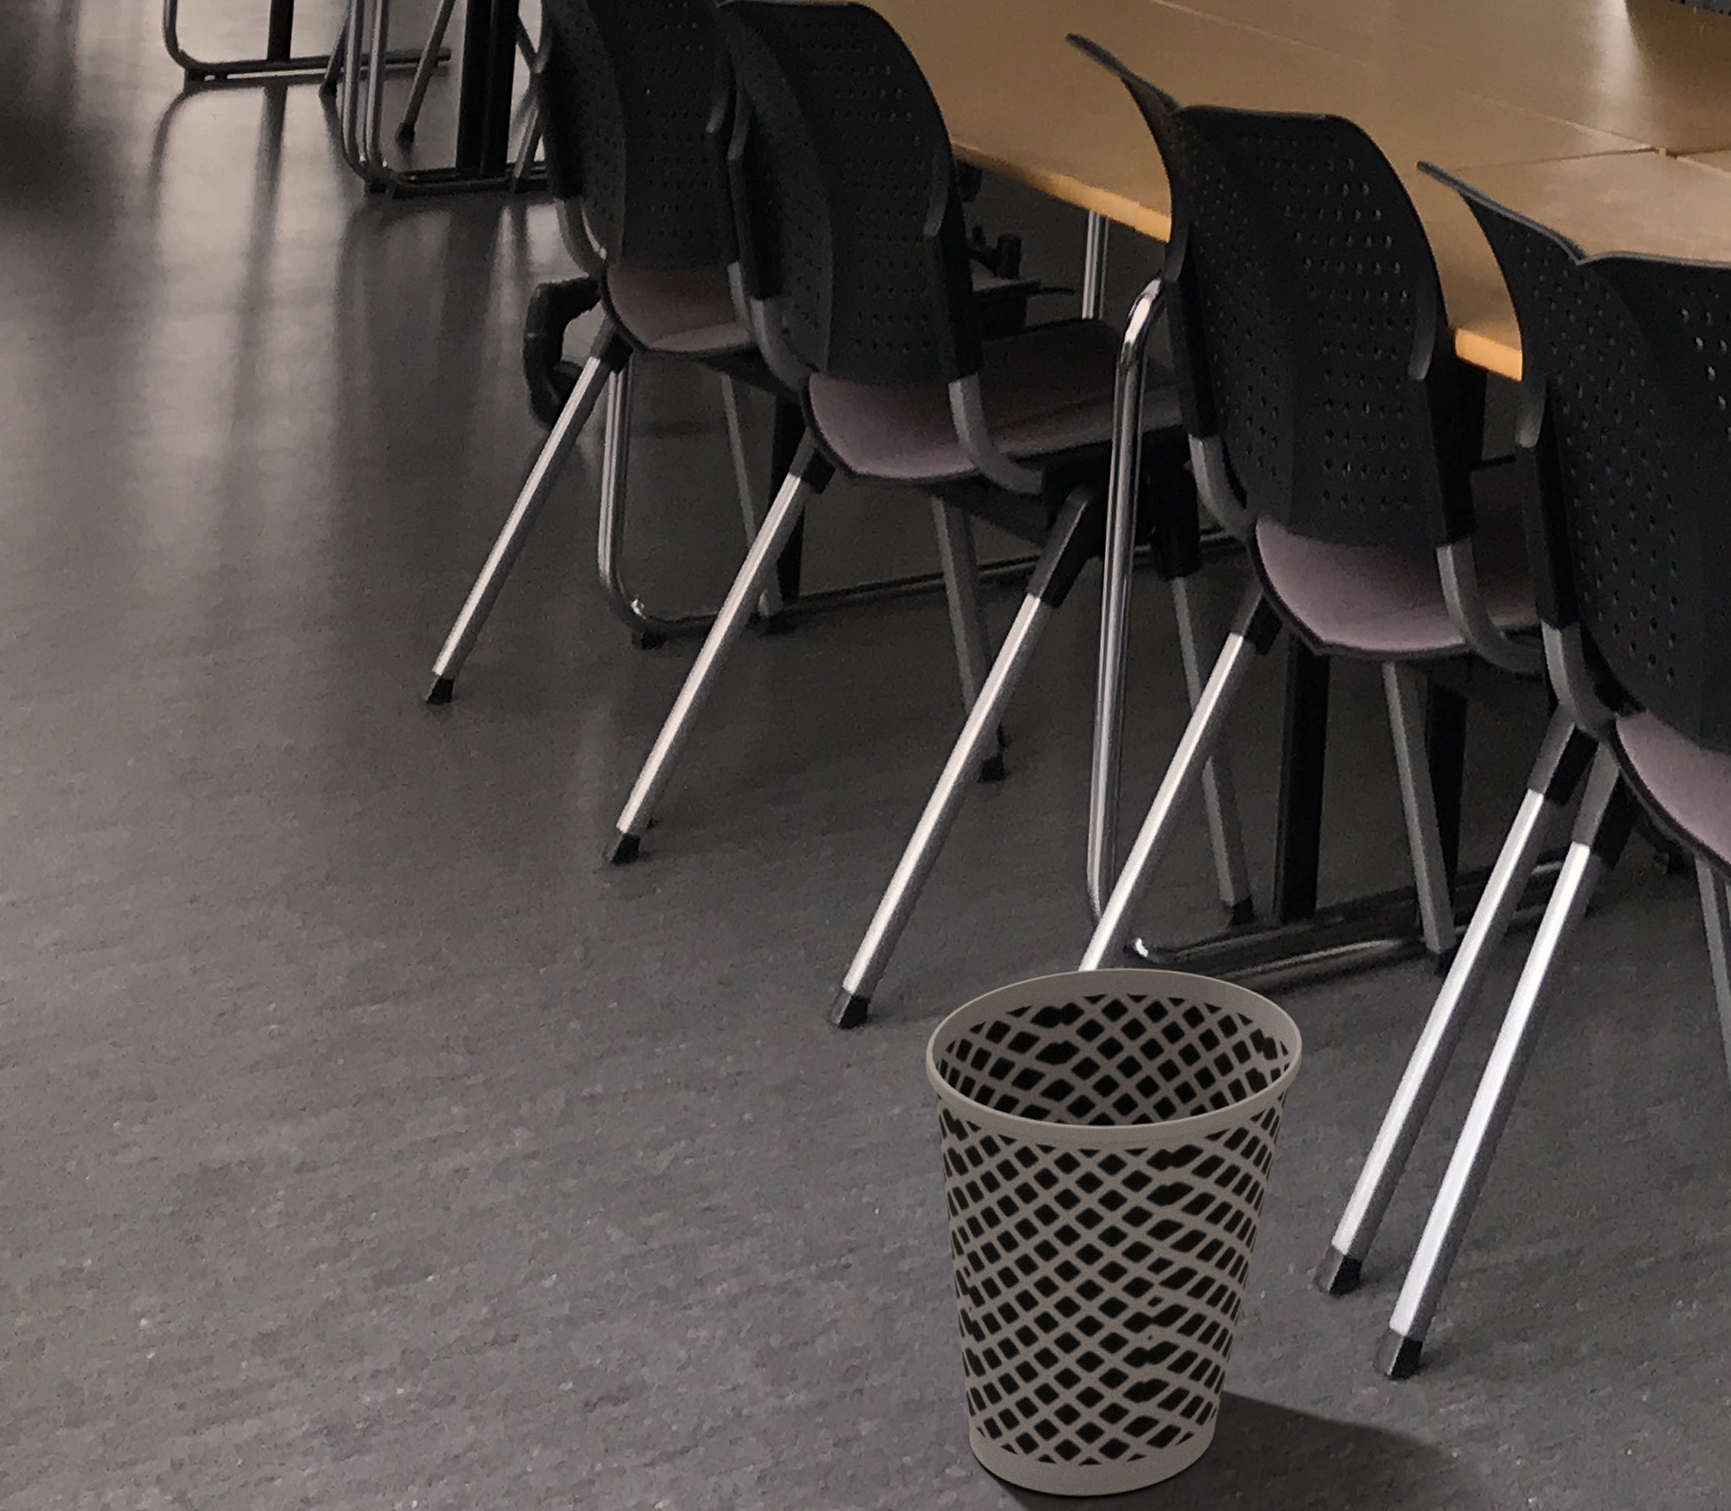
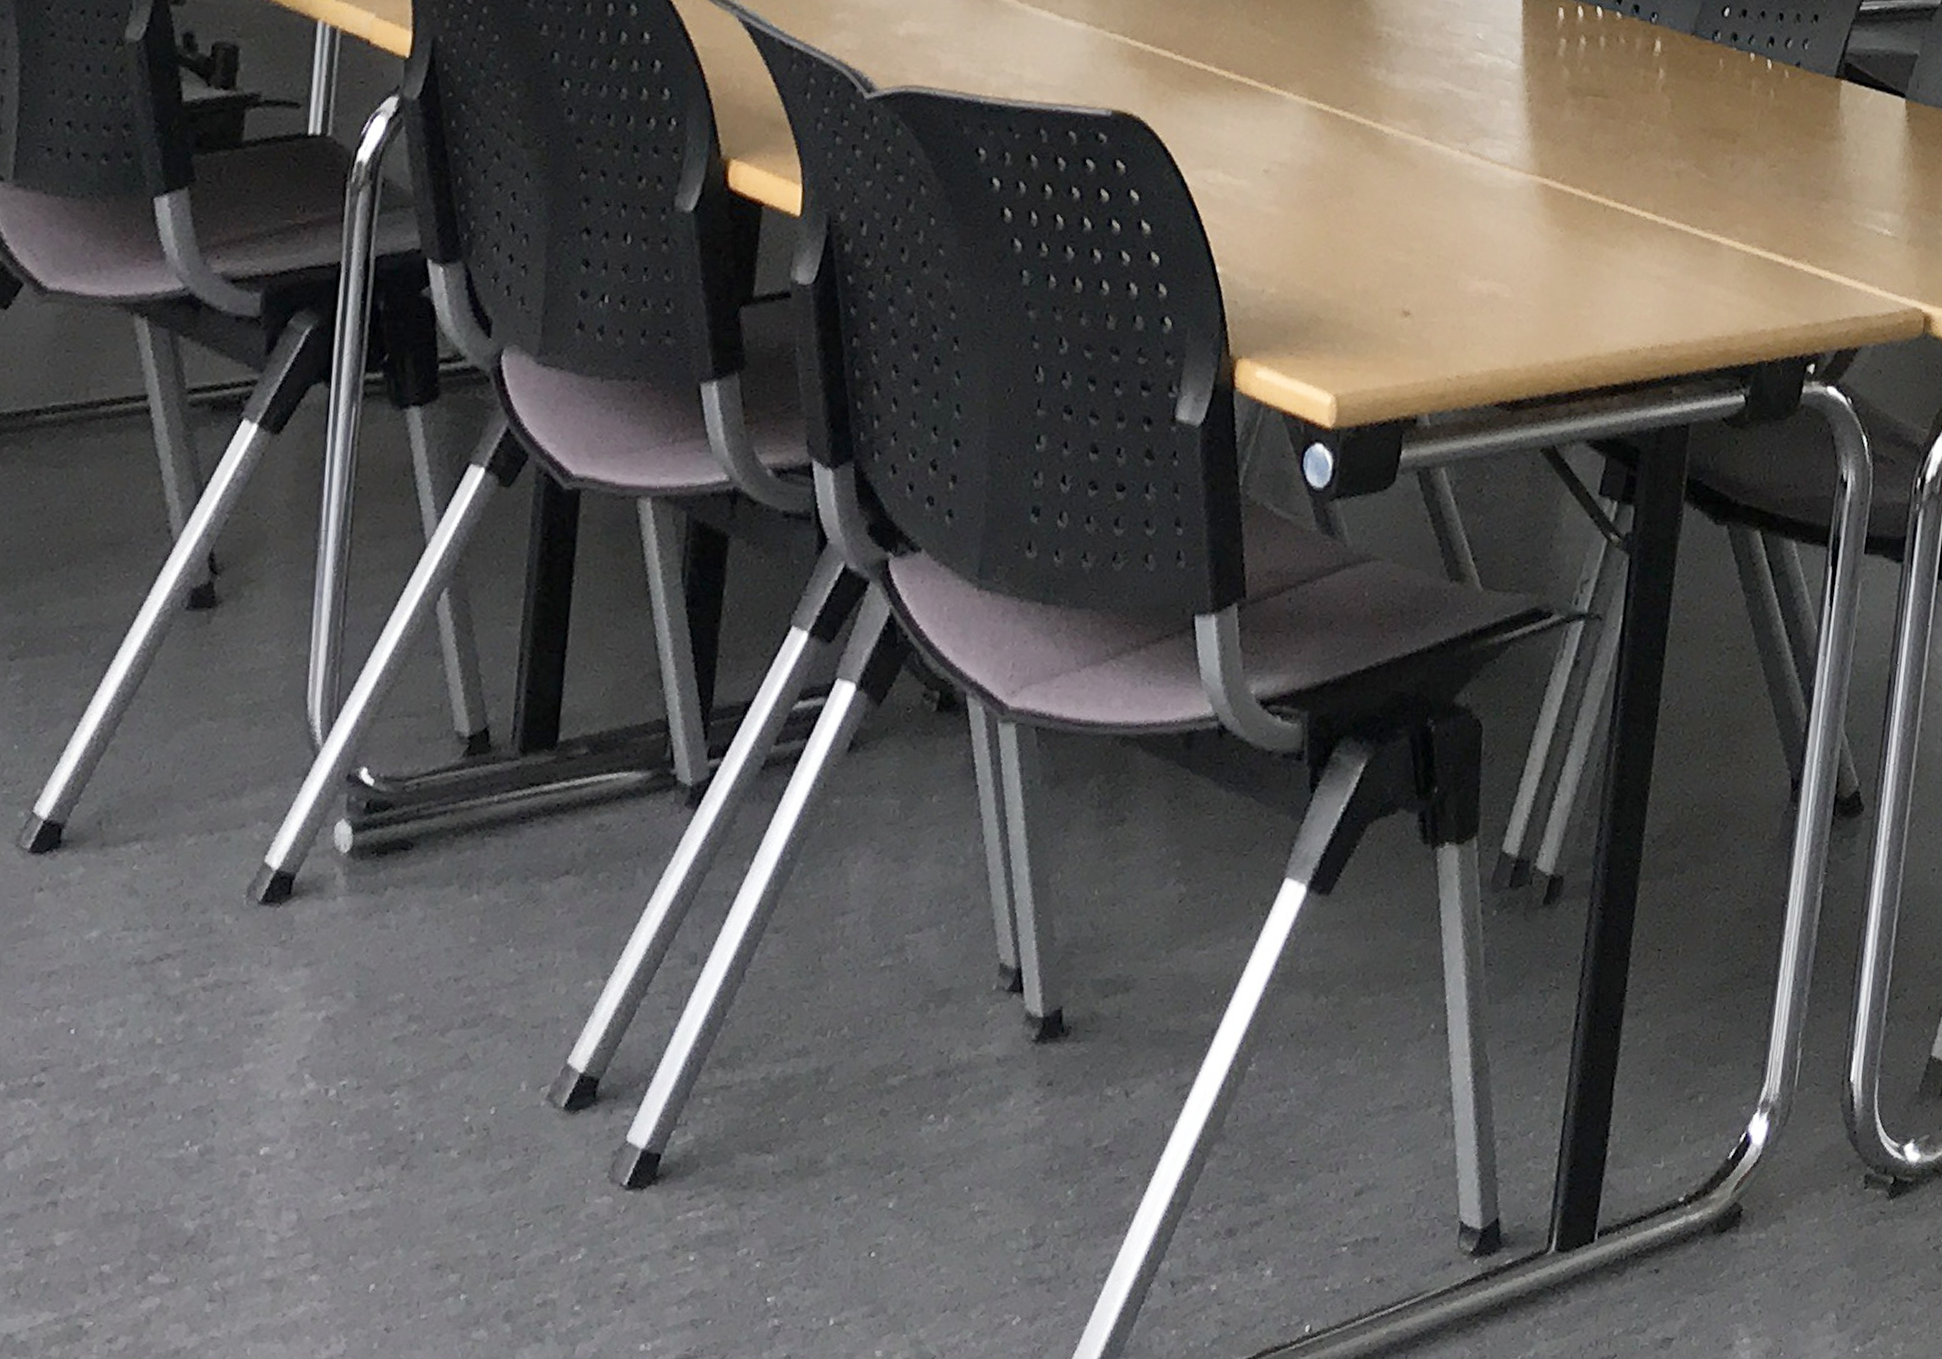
wastebasket: present [925,967,1303,1497] -> none [126,796,541,1301]

